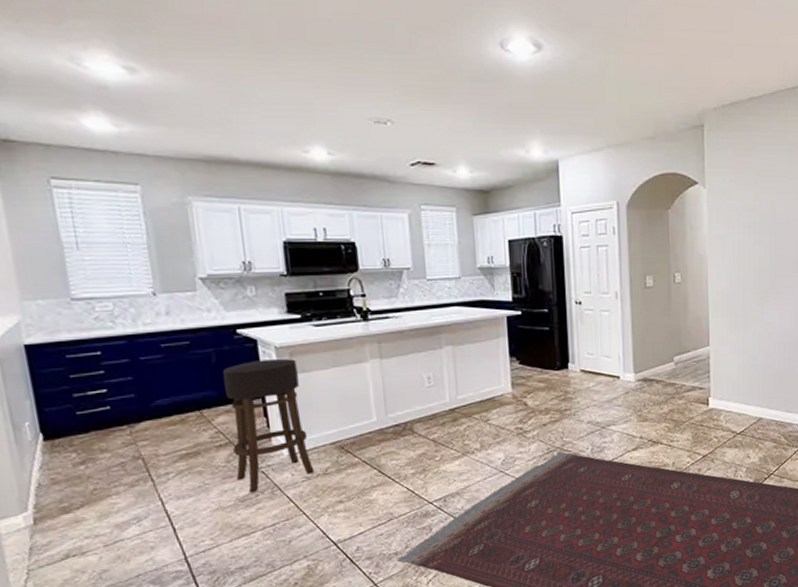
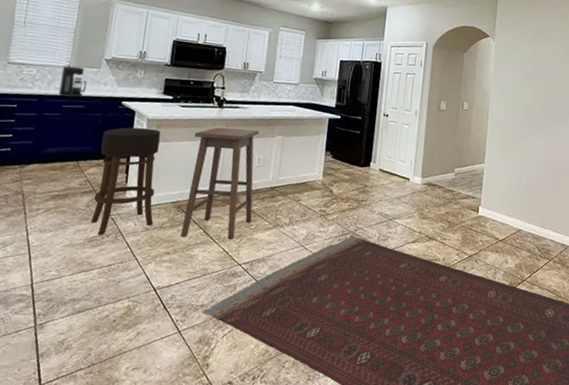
coffee maker: none [145,293,185,334] -> present [58,66,87,98]
bar stool: none [339,342,435,481] -> present [181,127,260,239]

